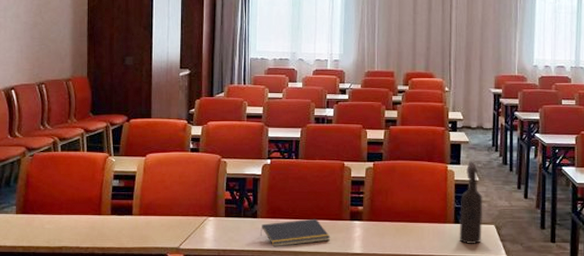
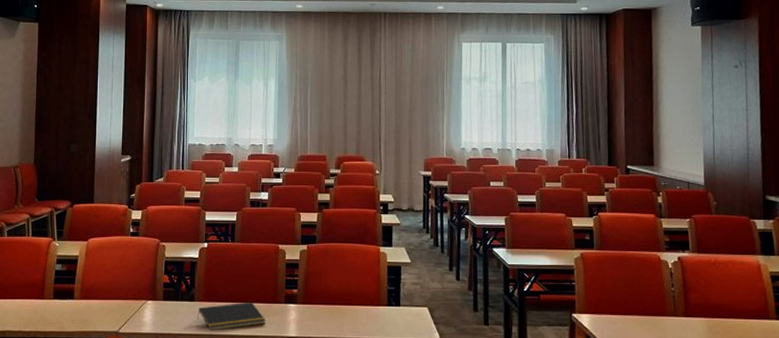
bottle: present [459,161,483,245] -> none [392,243,416,328]

